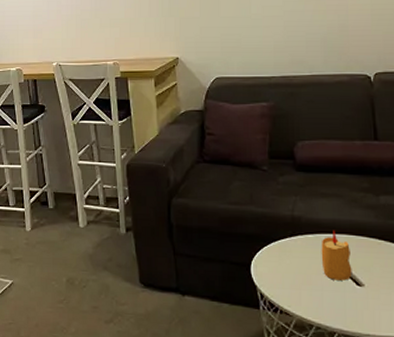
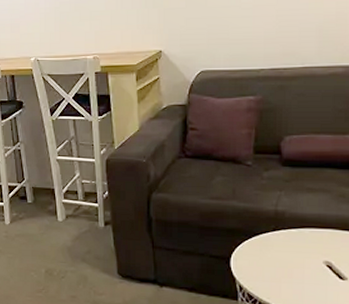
candle: present [321,229,352,281] -> none [304,224,336,274]

